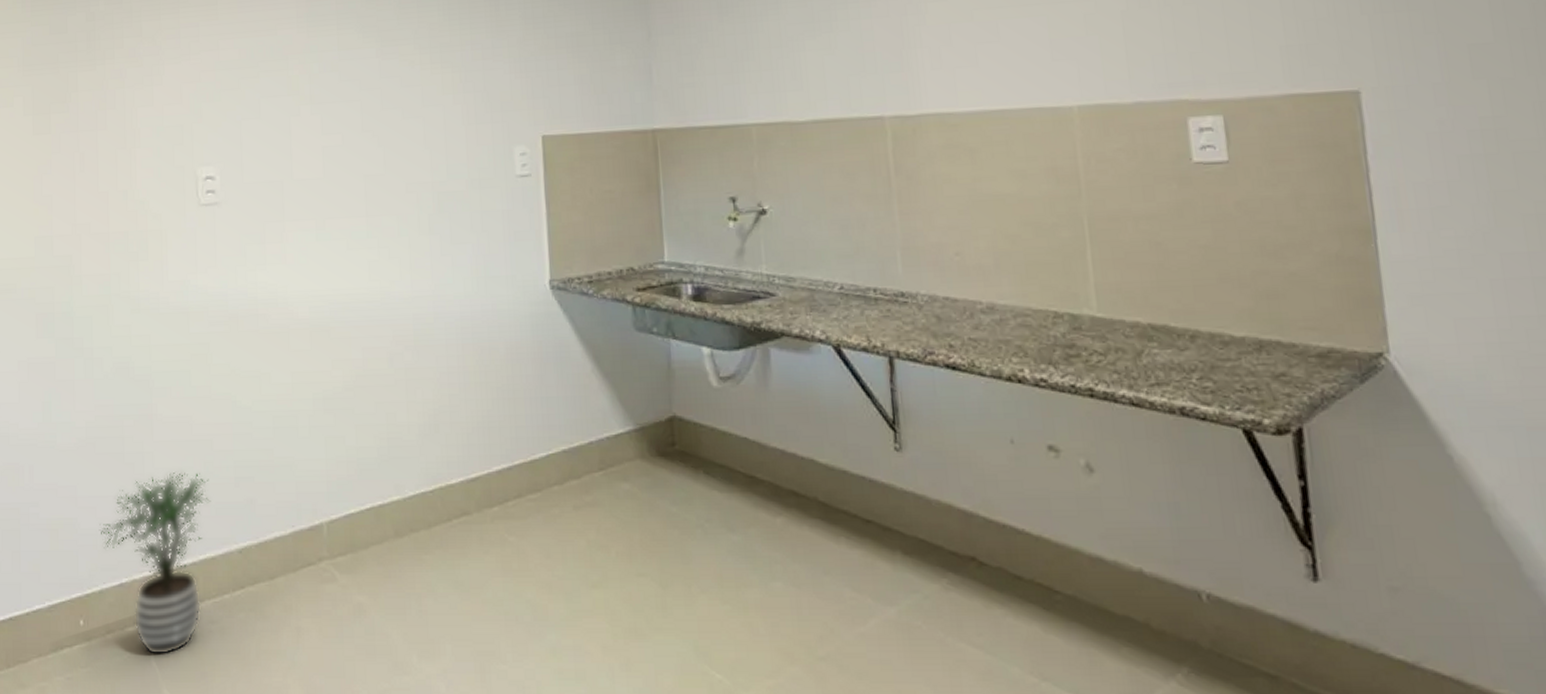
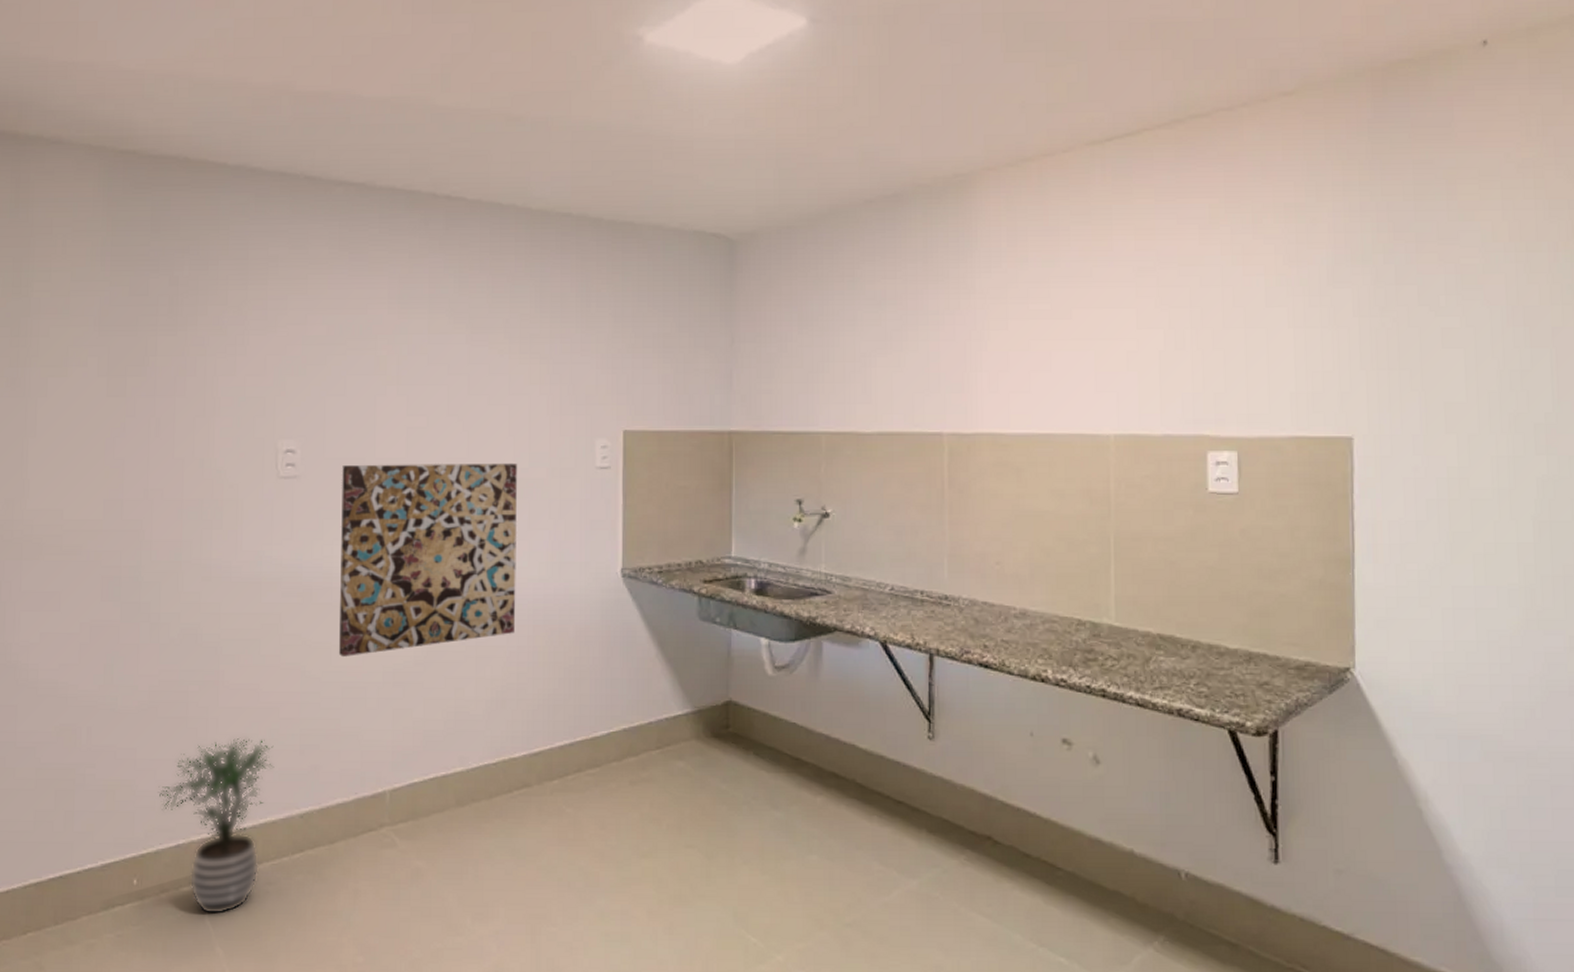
wall art: none [261,176,444,386] -> present [338,463,517,658]

